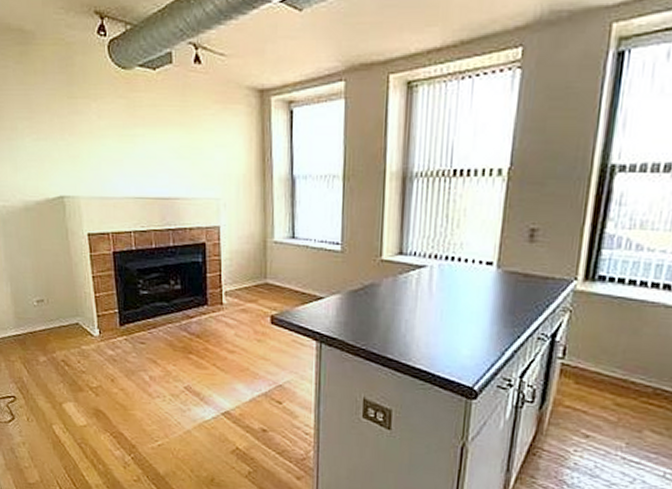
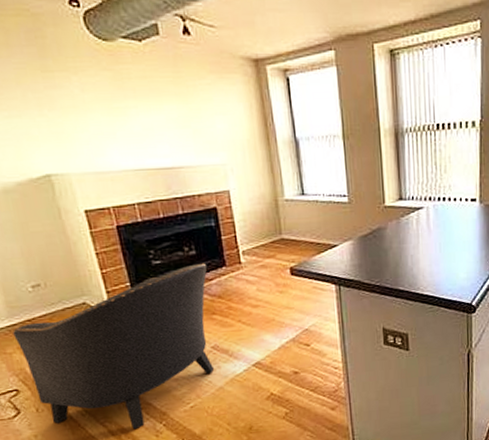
chair: none [17,299,190,457] -> present [13,263,215,430]

